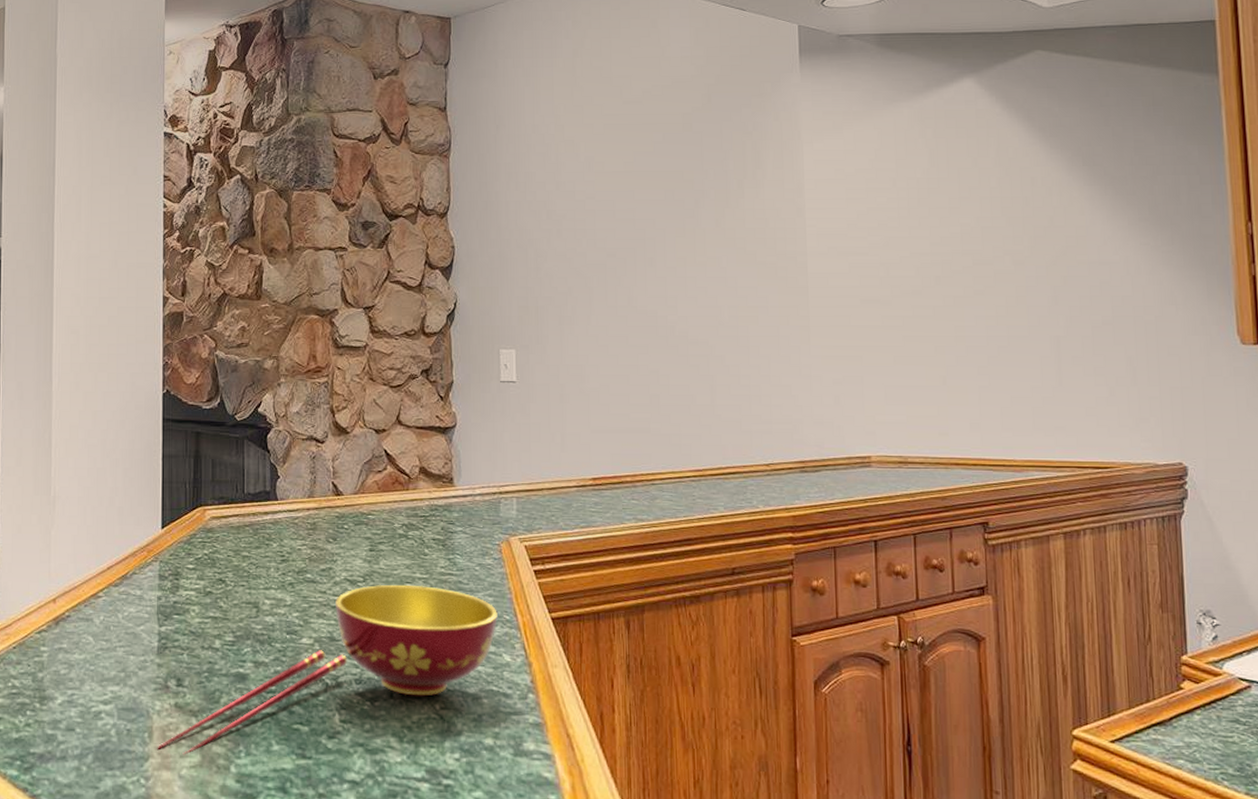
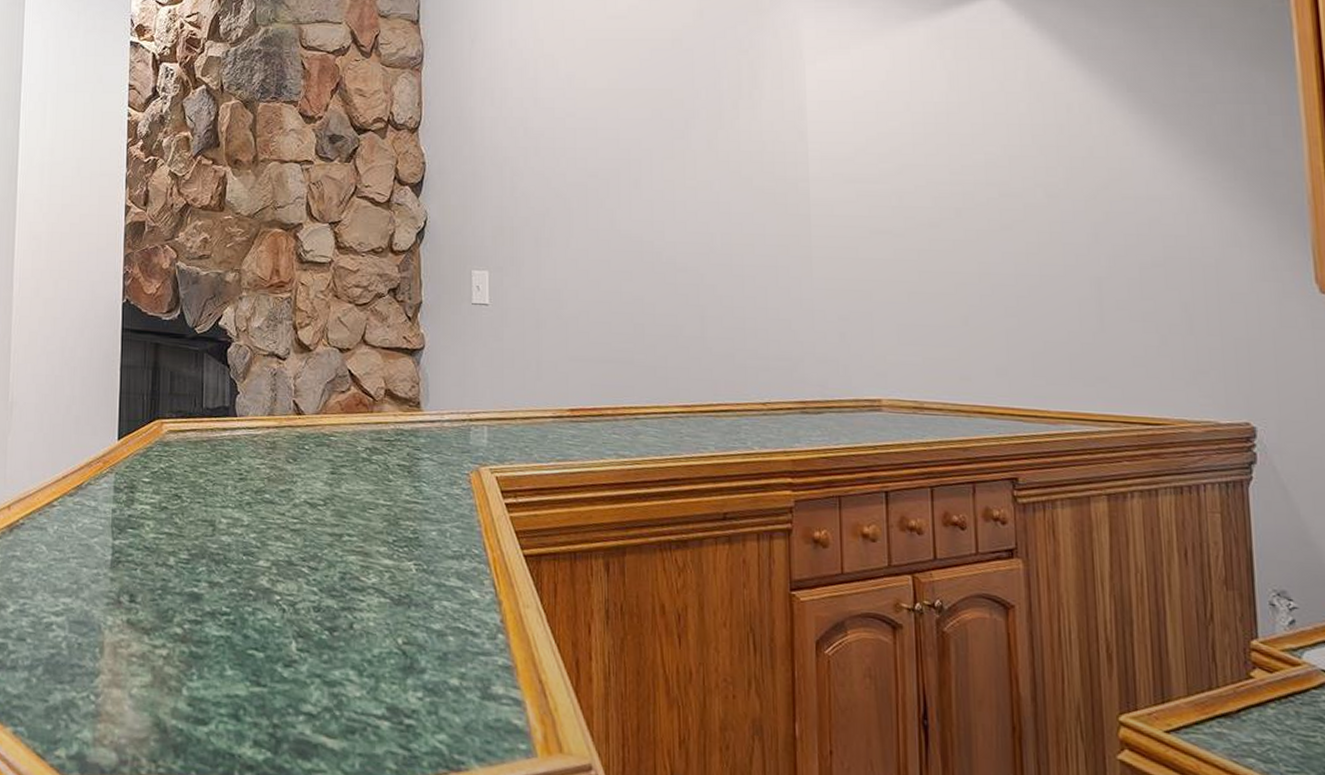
bowl: present [157,584,498,755] -> none [108,509,466,674]

